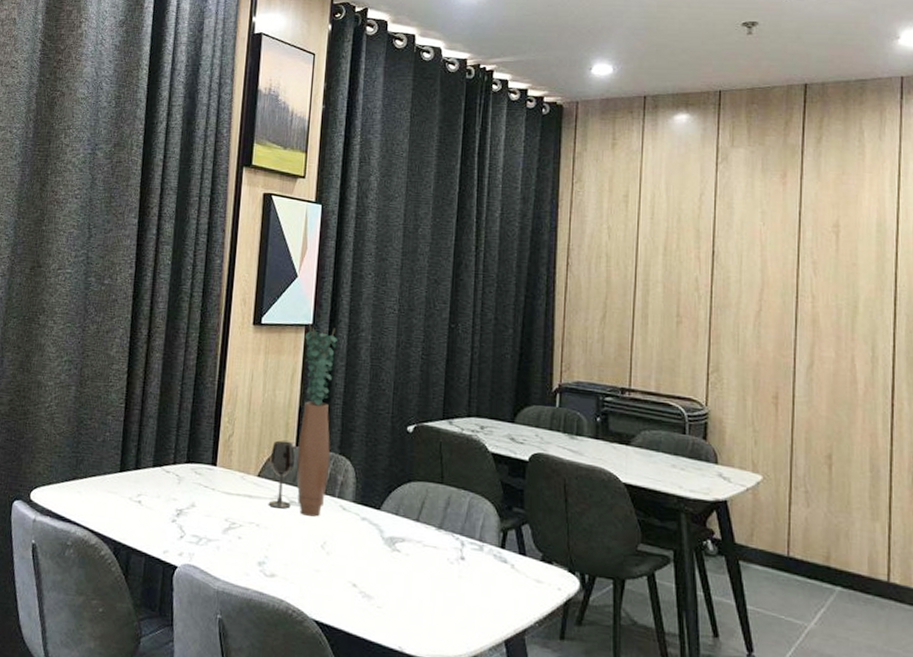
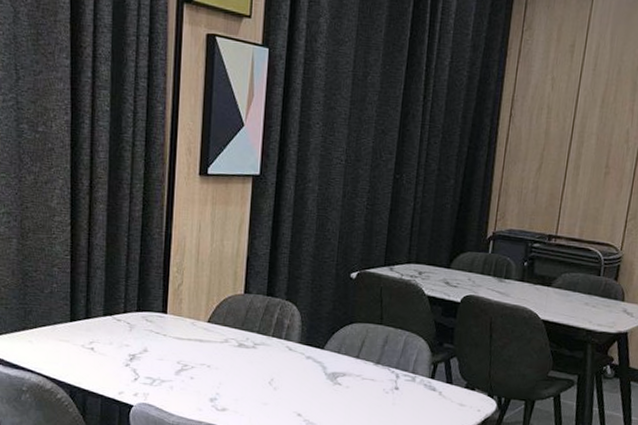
wine glass: present [268,440,295,509] -> none [218,288,244,351]
vase: present [296,323,337,517] -> none [245,174,285,357]

